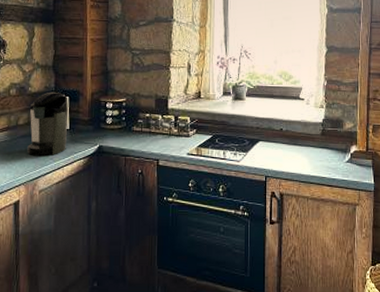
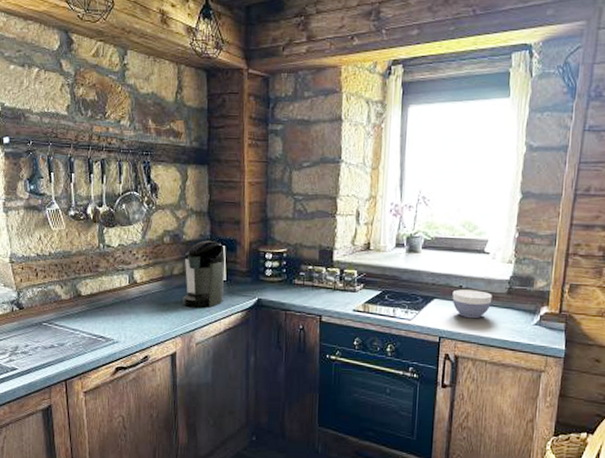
bowl: none [274,132,309,158] -> present [452,289,493,319]

